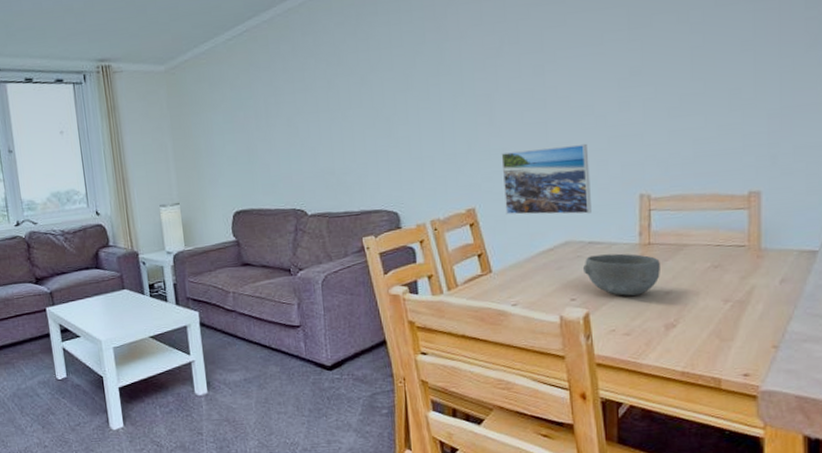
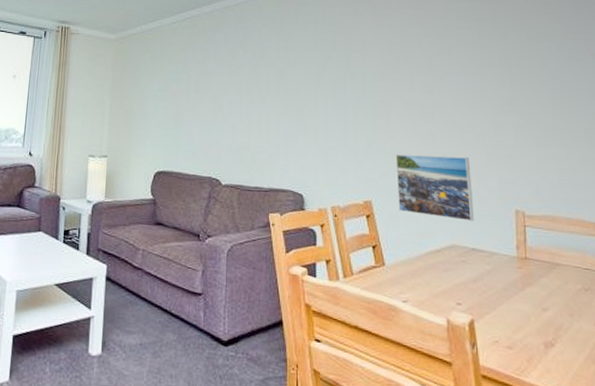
bowl: present [582,253,660,296] -> none [467,262,537,308]

